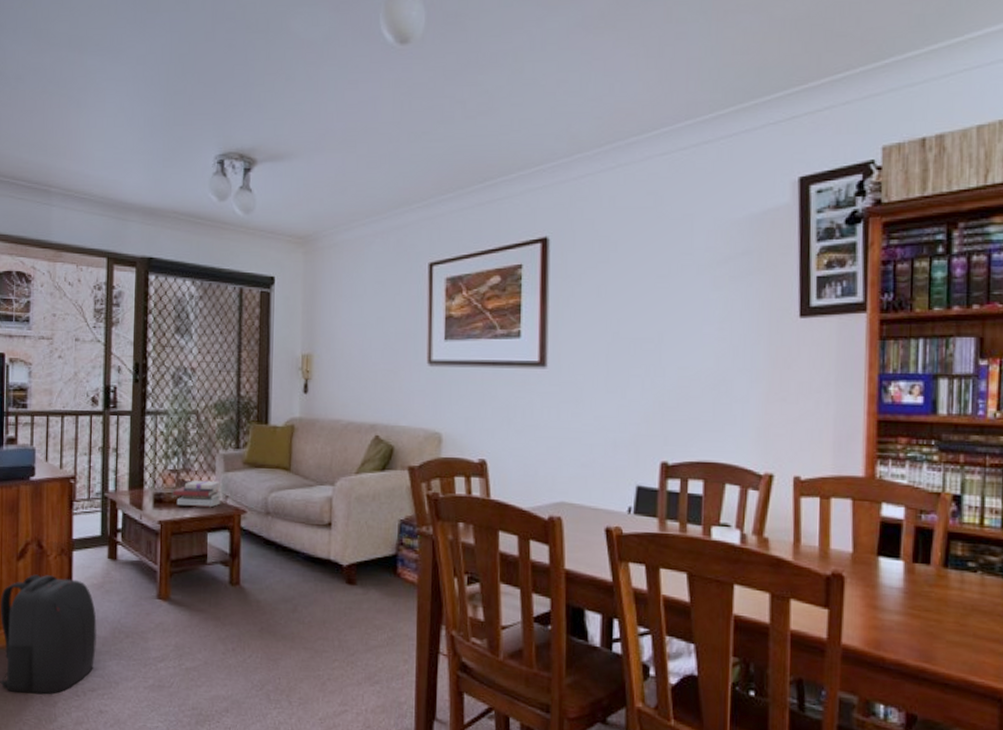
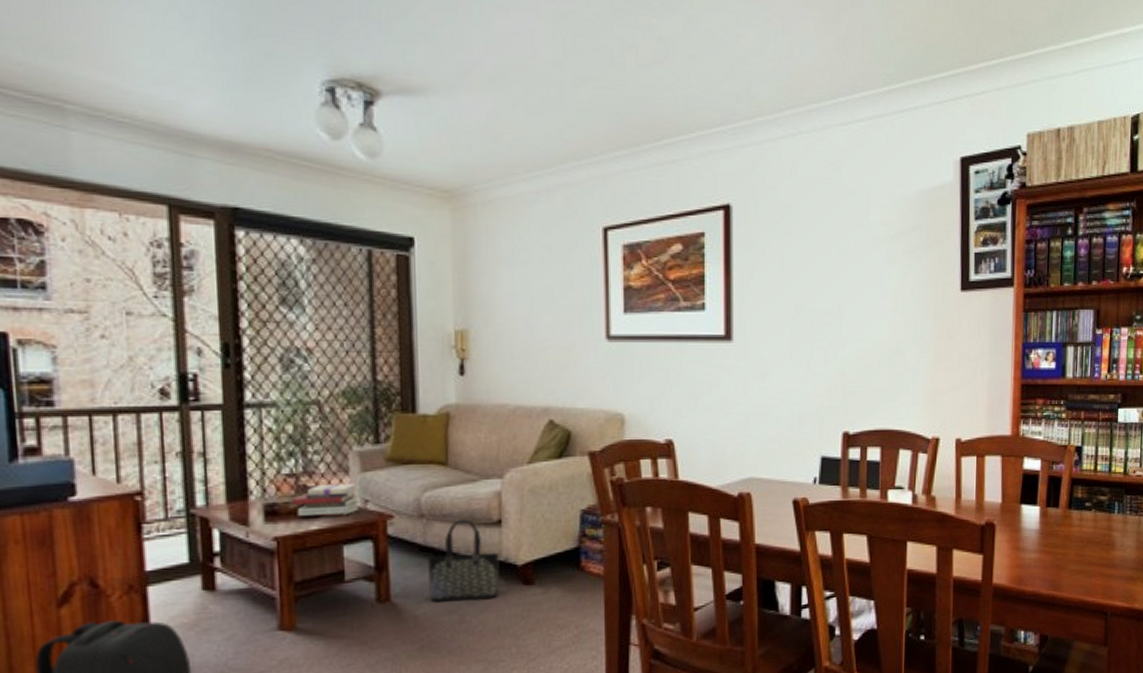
tote bag: none [269,519,328,593] -> present [427,519,500,602]

